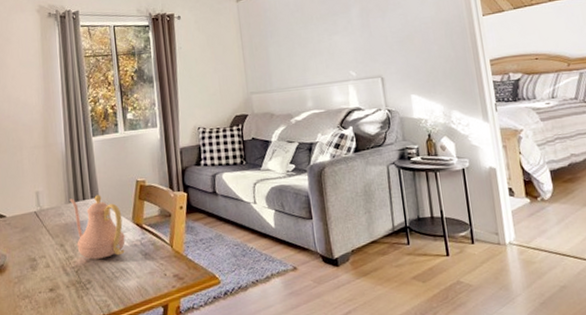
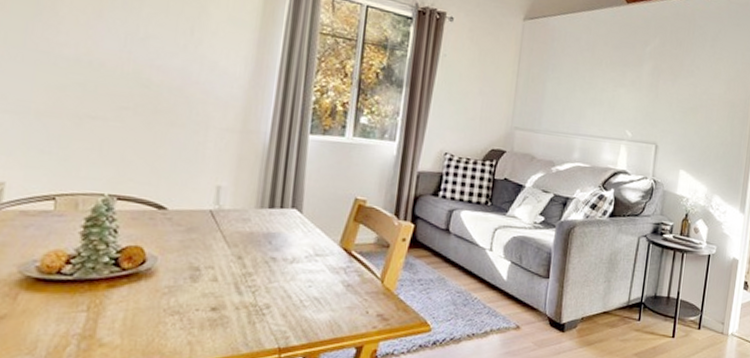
teapot: present [69,194,126,260] -> none [260,203,328,282]

